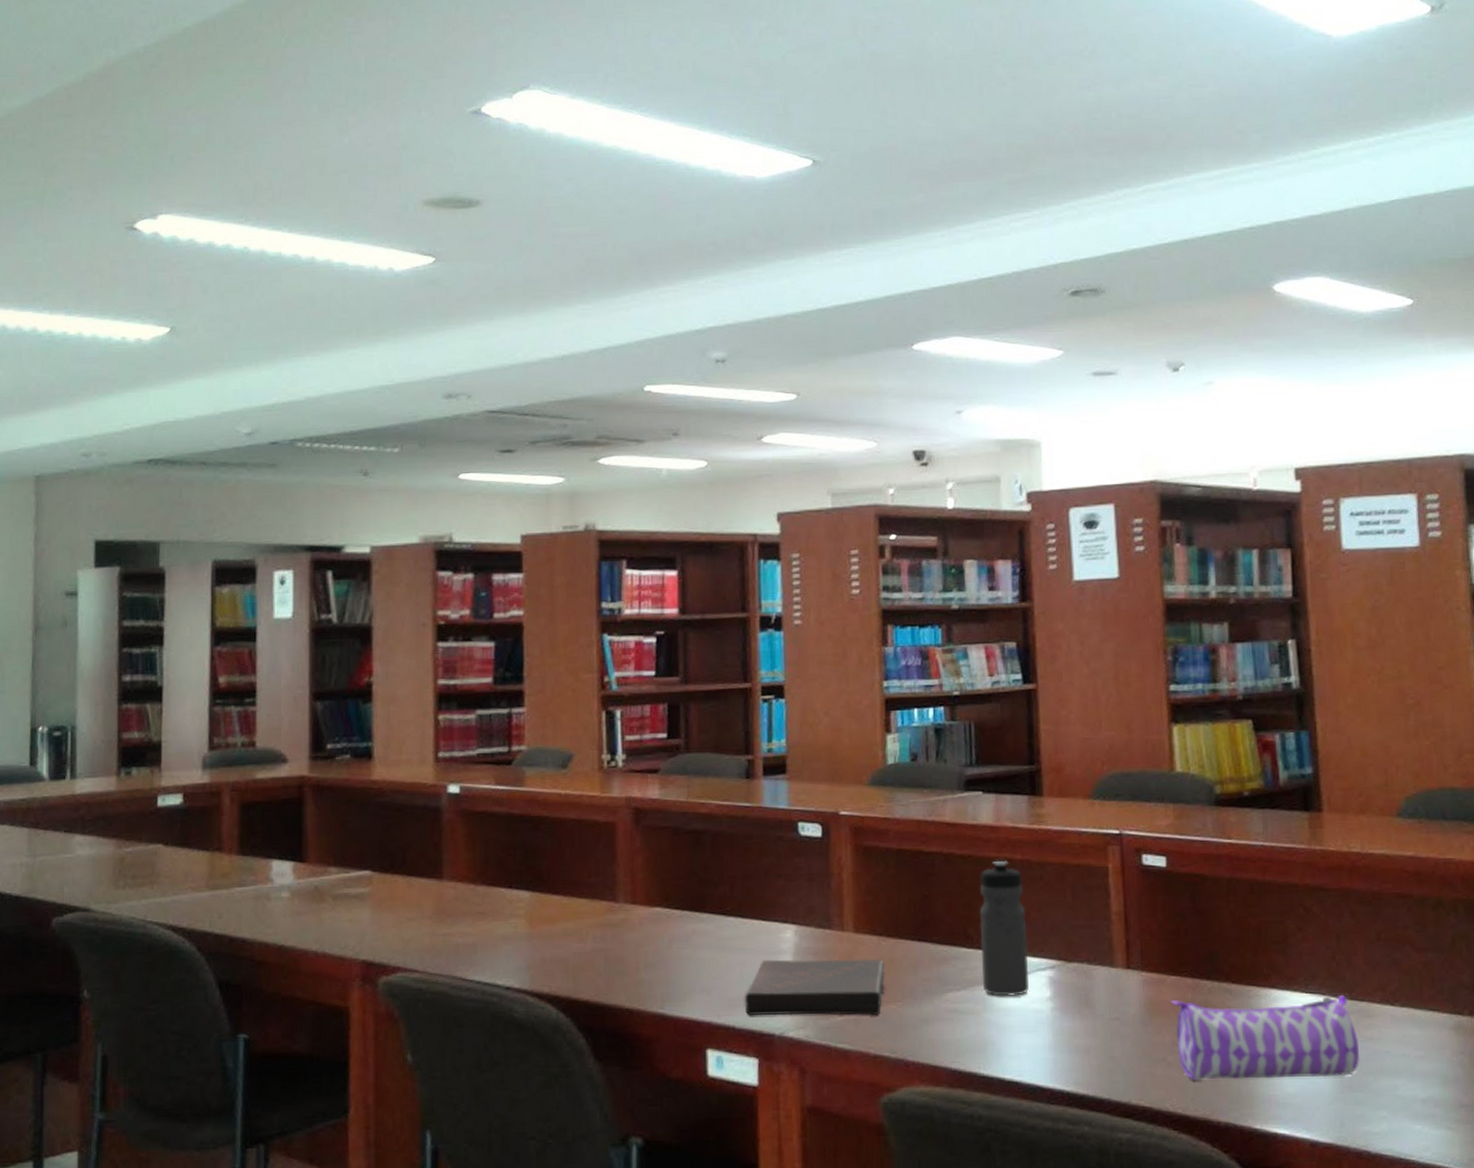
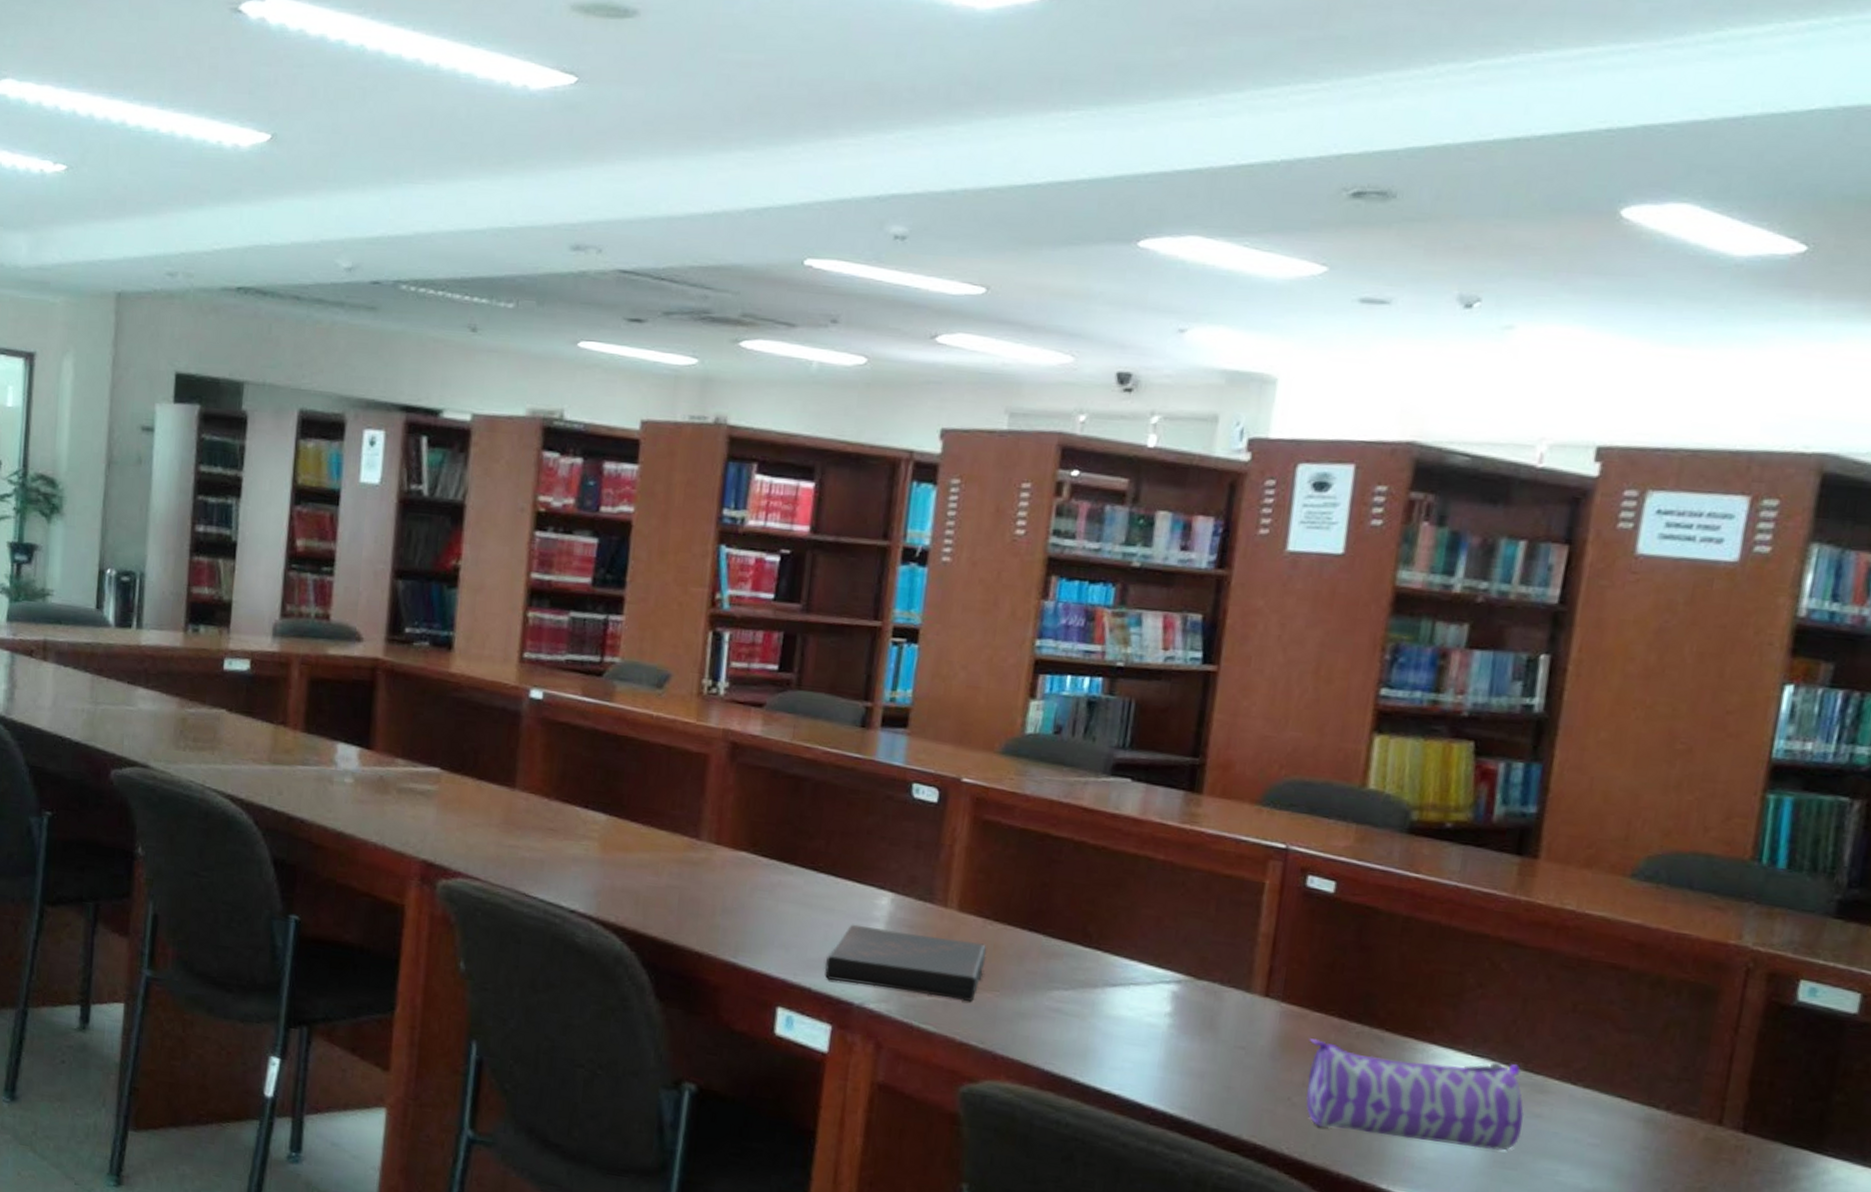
water bottle: present [979,860,1029,996] -> none [1095,857,1162,1006]

